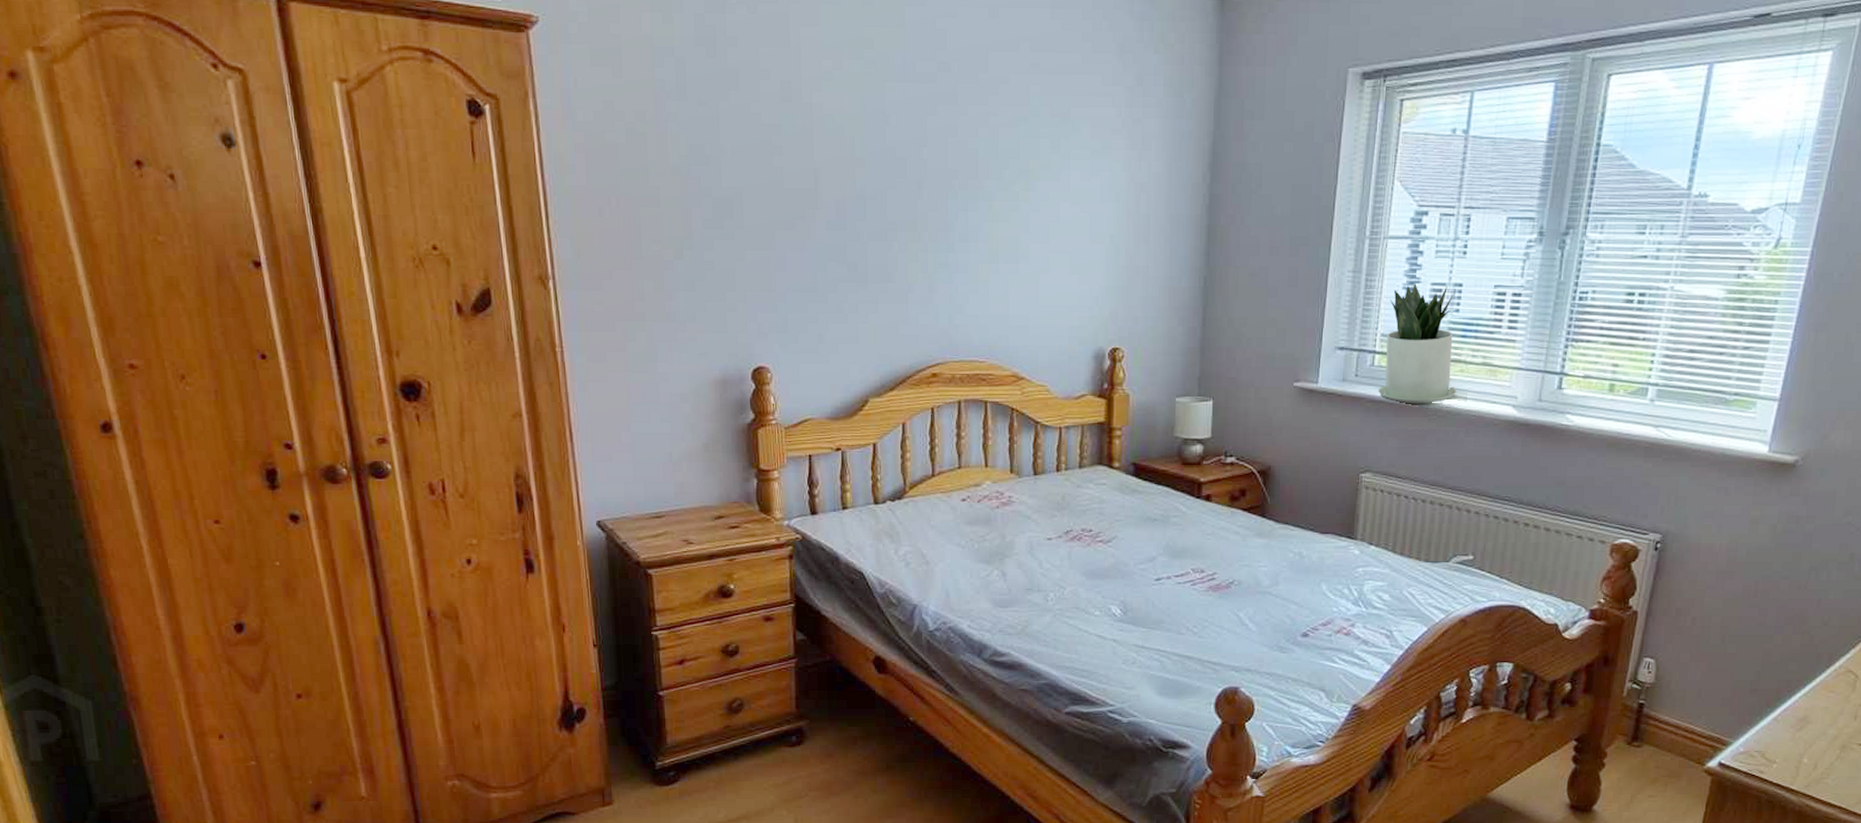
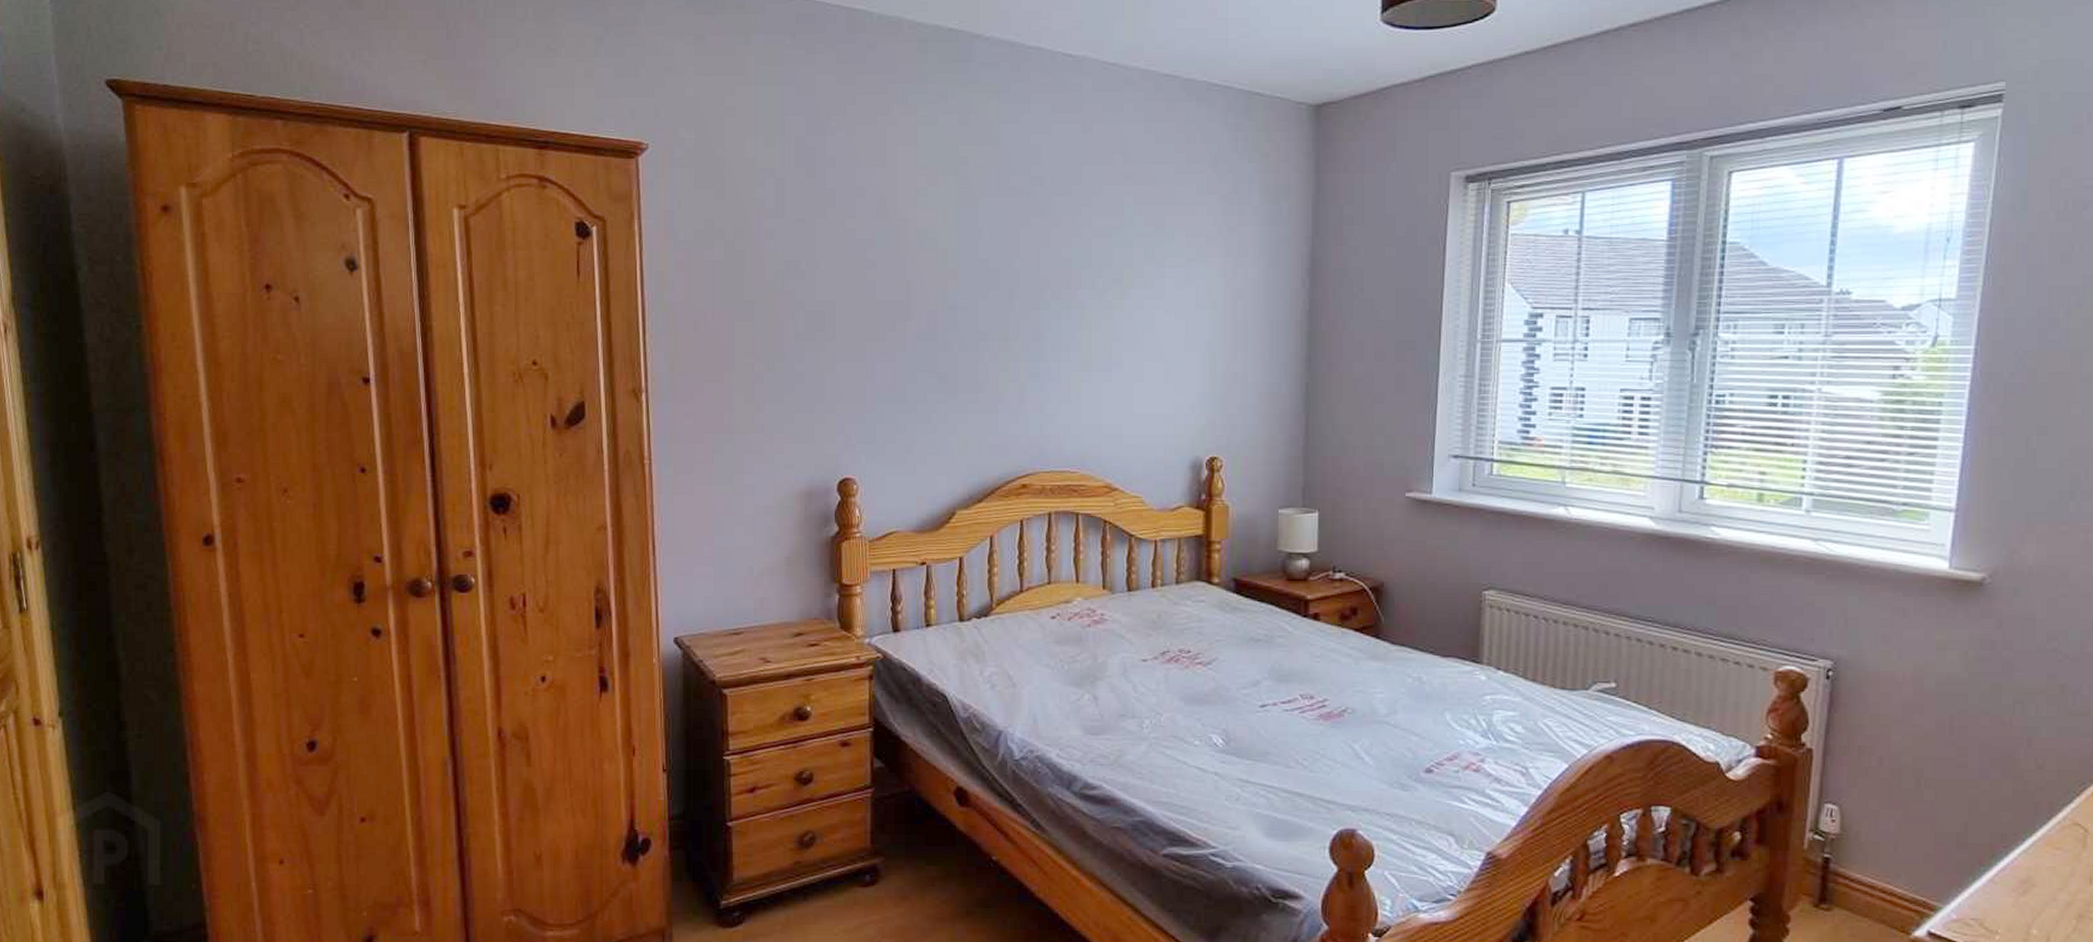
planter: present [1378,283,1457,404] -> none [1499,388,1586,516]

